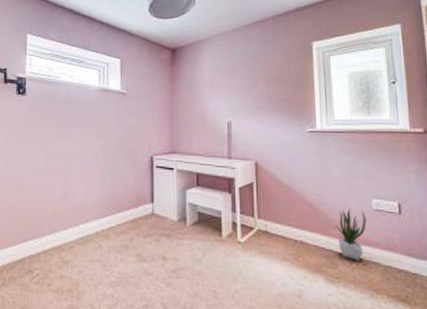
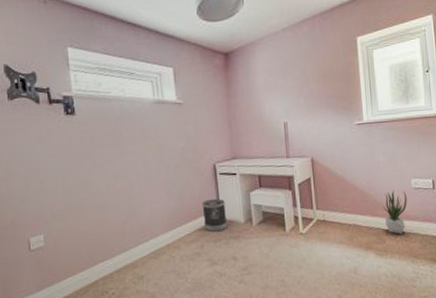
wastebasket: none [135,191,160,227] -> present [202,198,228,232]

